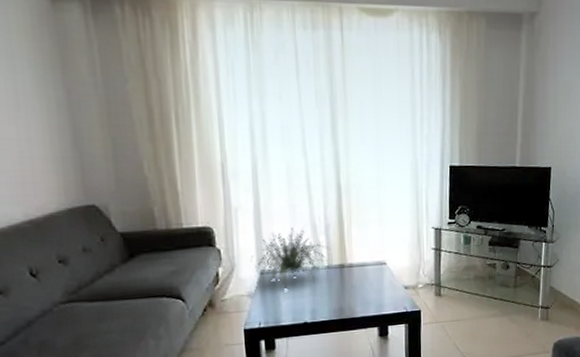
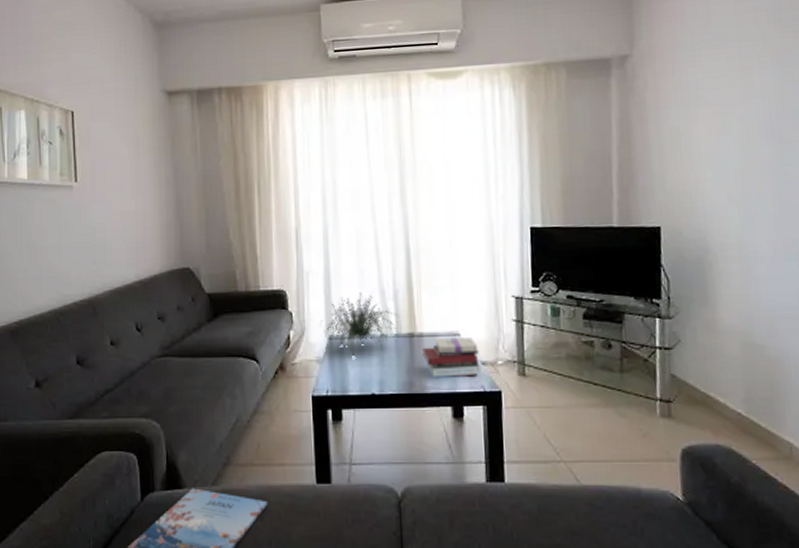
books: none [352,265,404,303] -> present [422,337,482,377]

